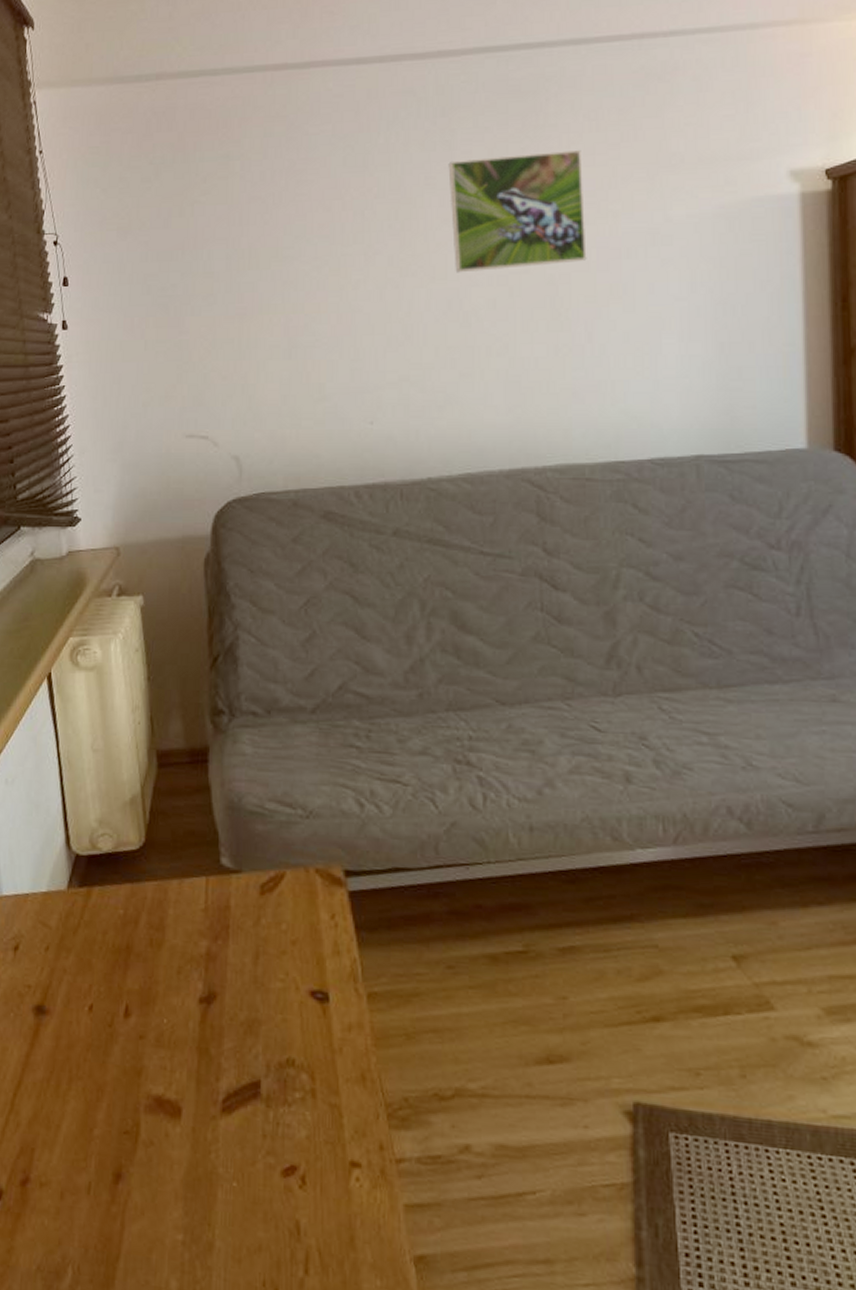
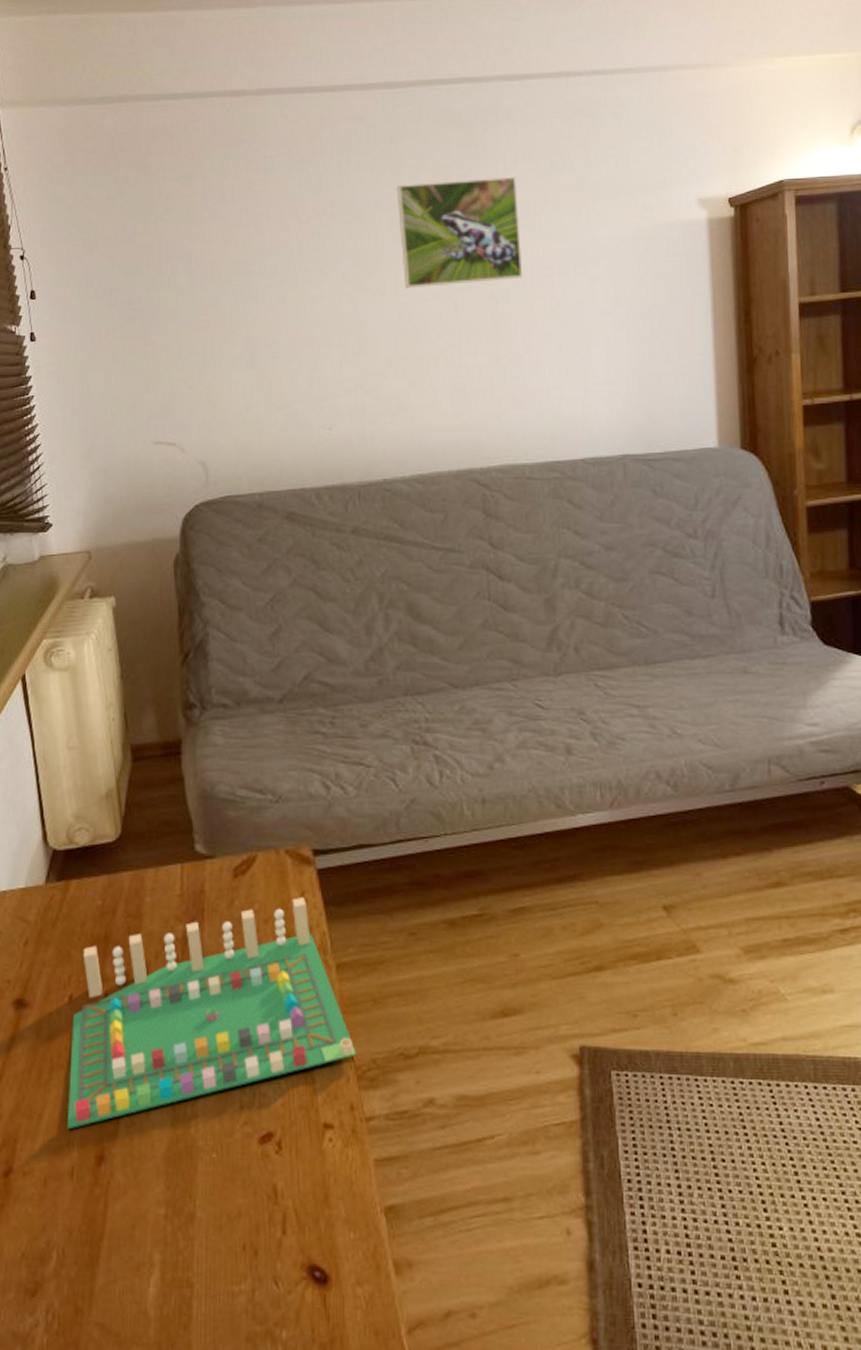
board game: none [85,920,387,1143] -> present [68,897,356,1129]

